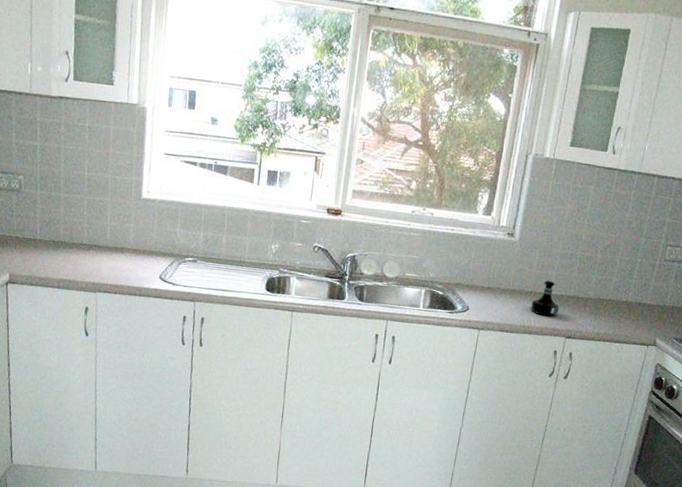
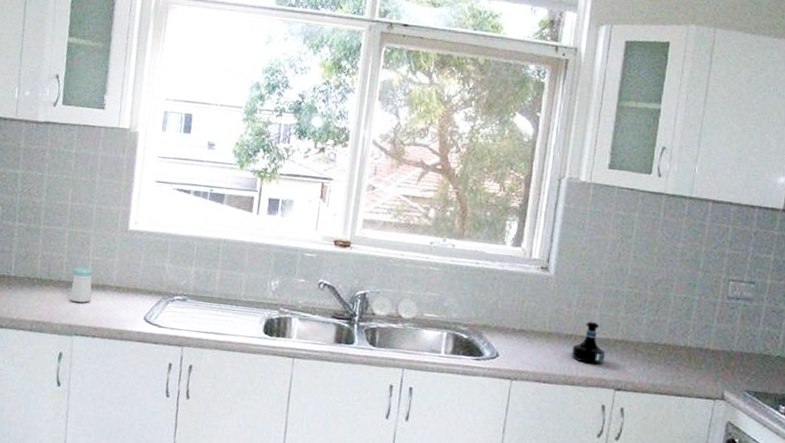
salt shaker: none [91,231,112,264] -> present [69,266,93,303]

